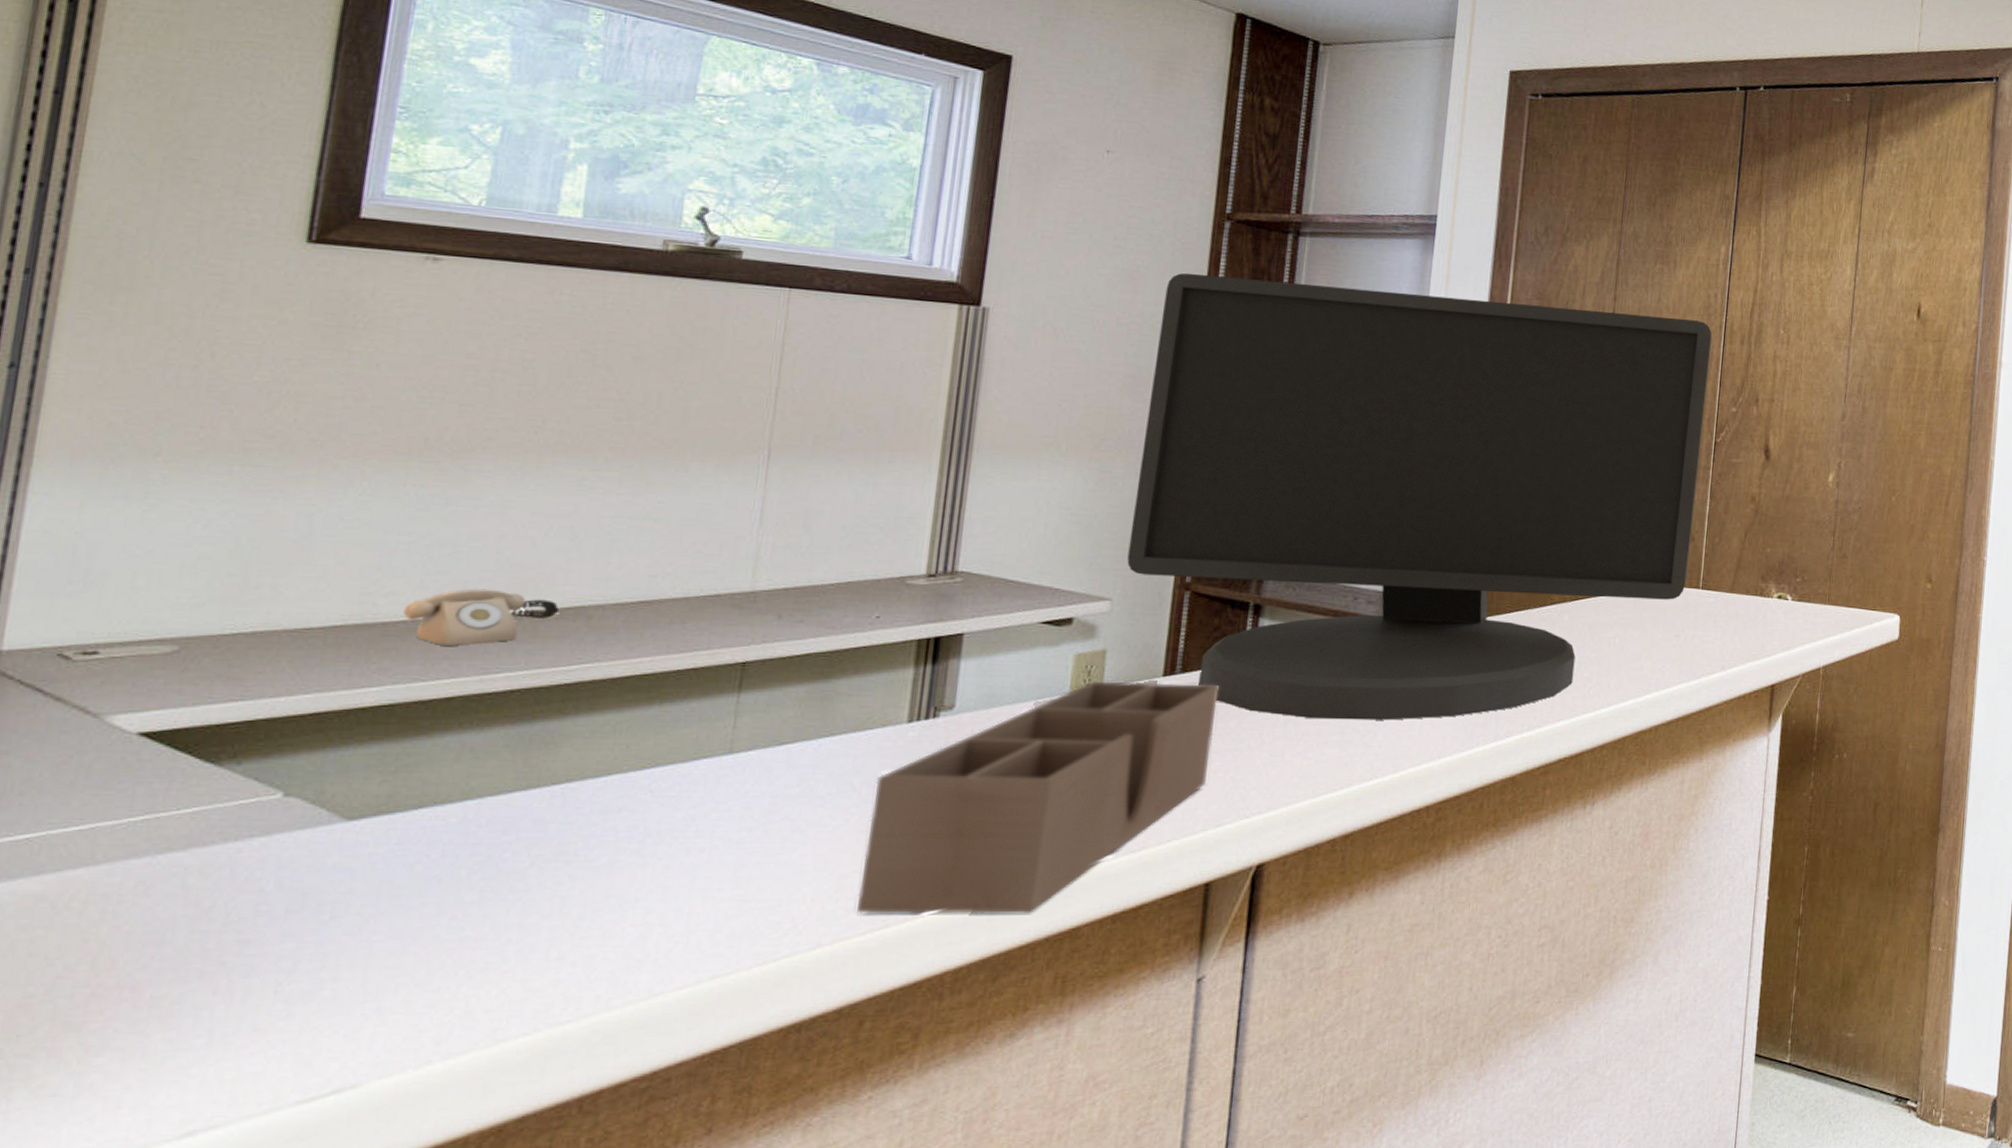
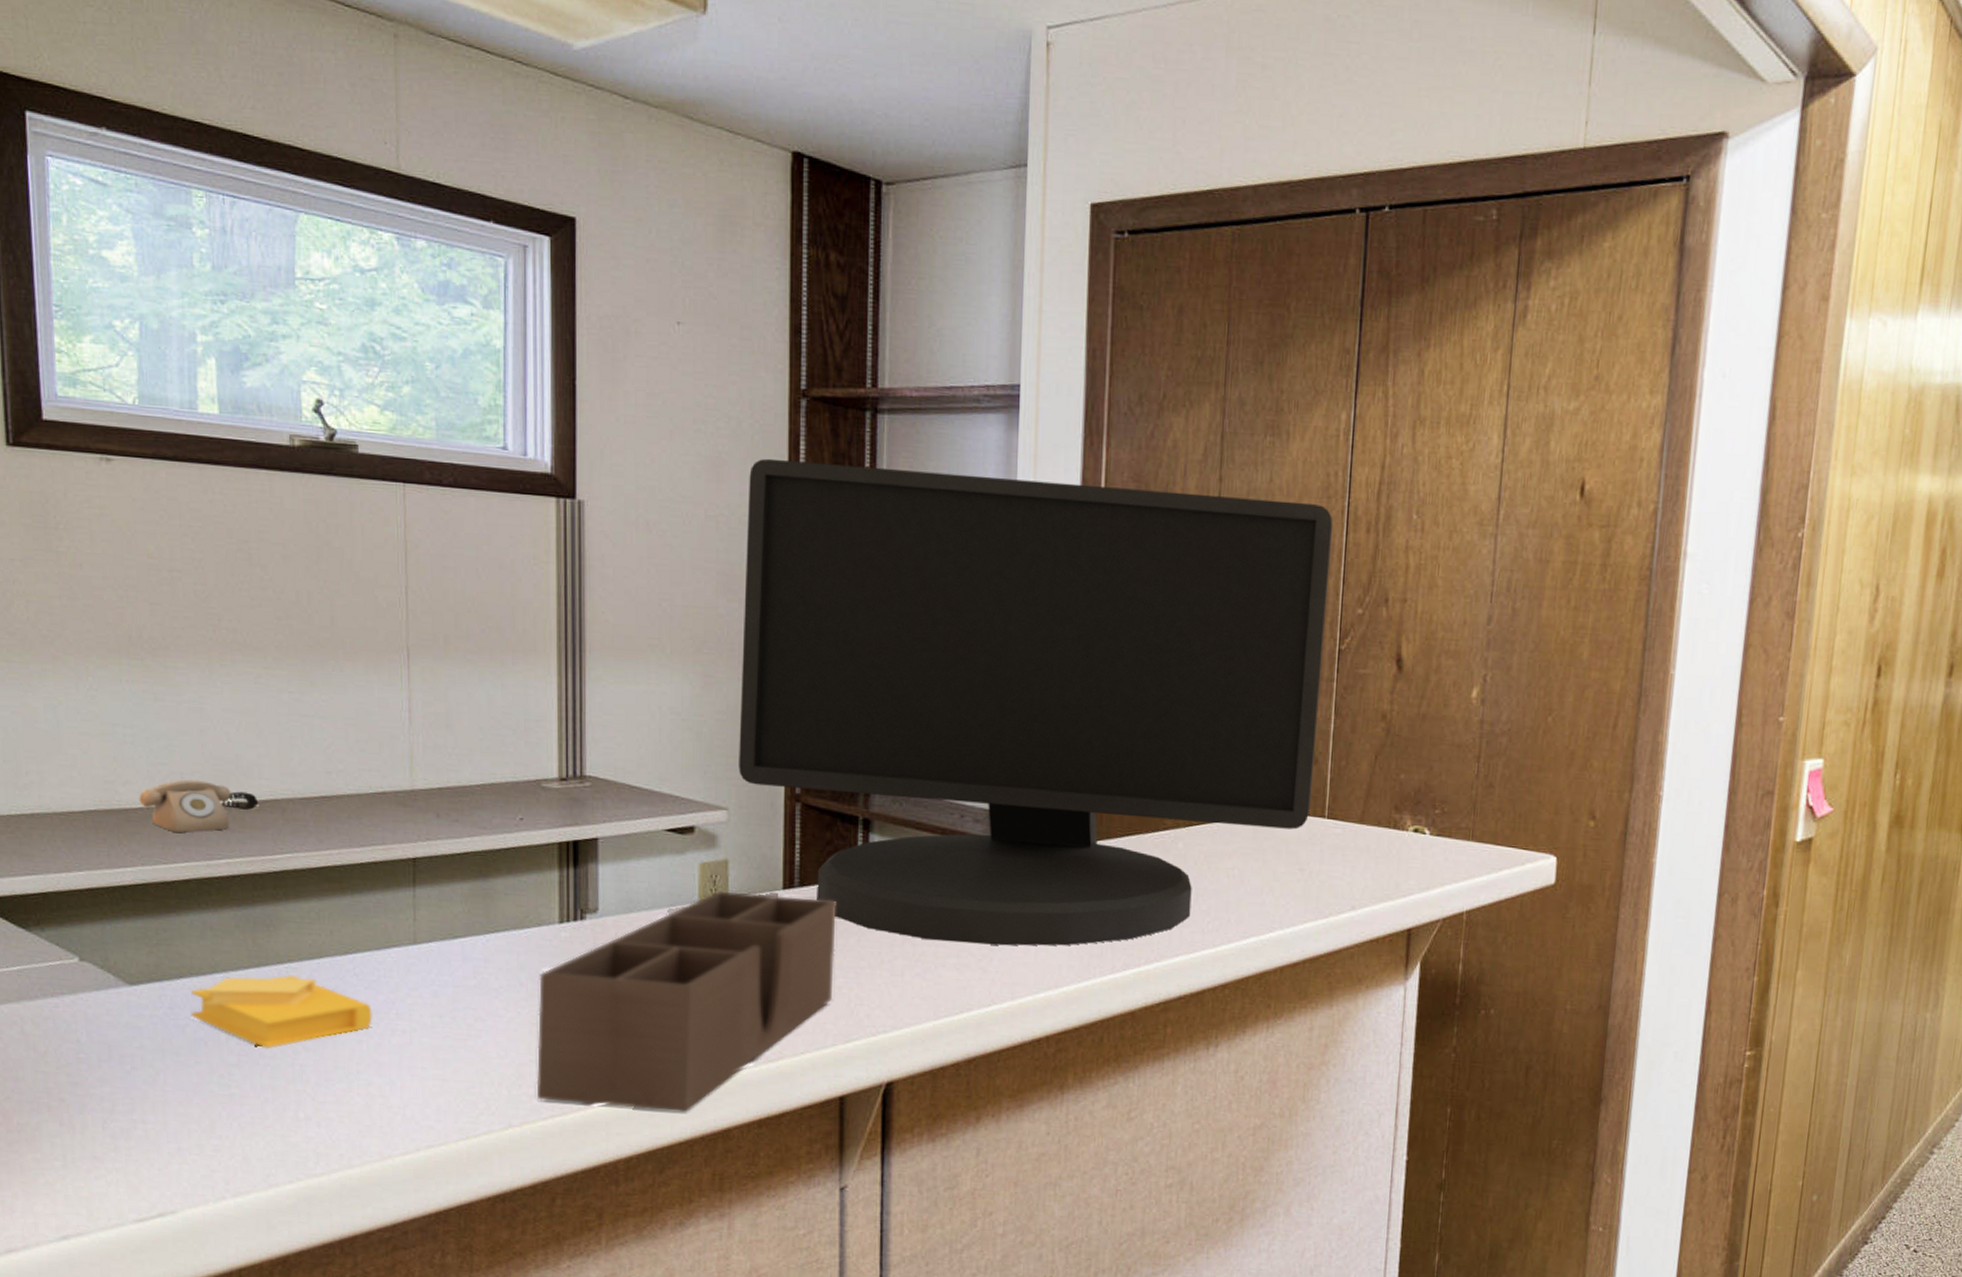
sticky notes: none [425,796,665,882] -> present [191,975,372,1049]

